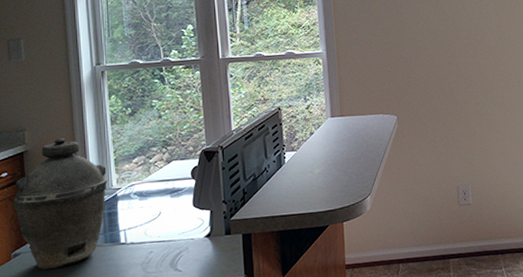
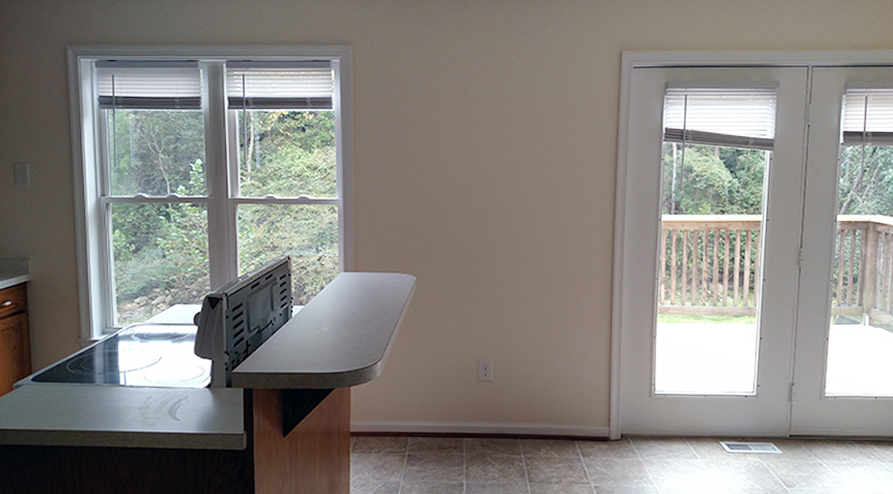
kettle: present [13,138,108,270] -> none [16,270,110,404]

